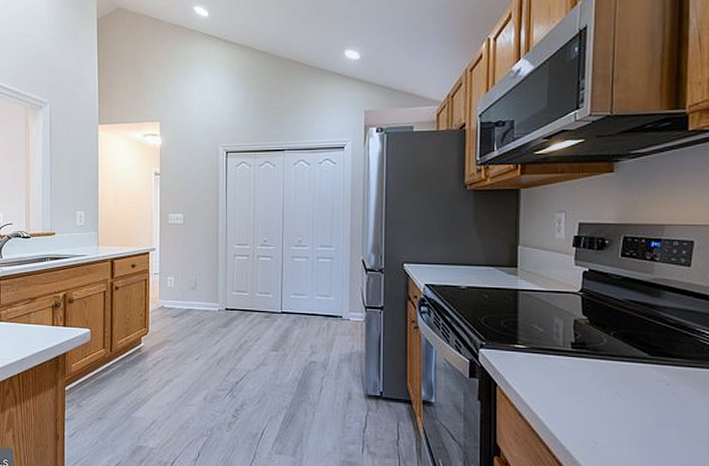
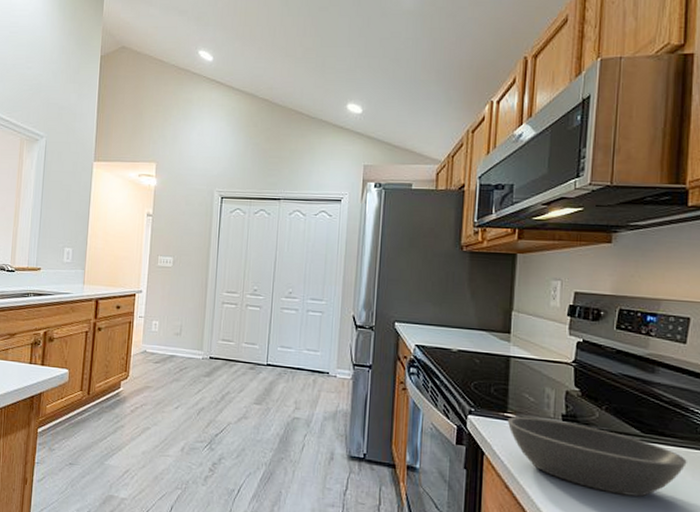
bowl: none [518,347,695,417] -> present [507,416,687,497]

